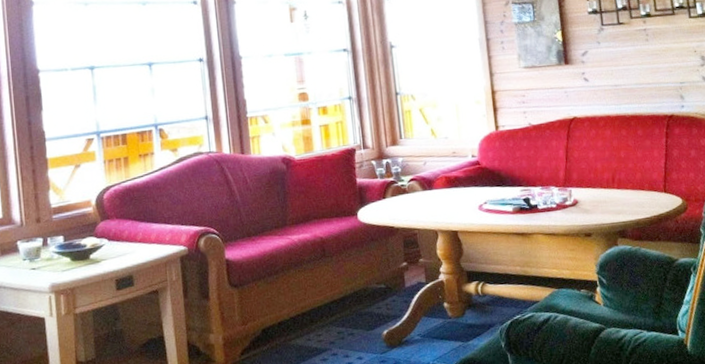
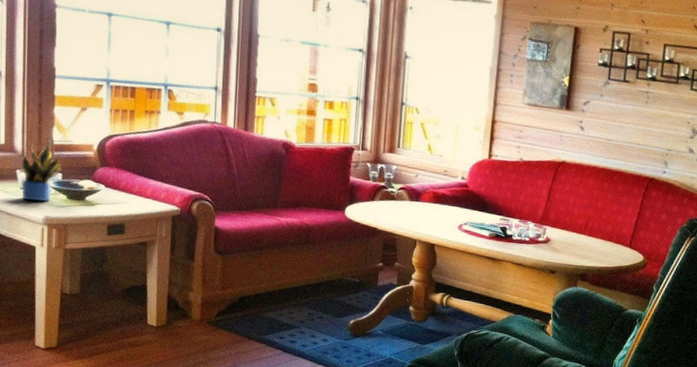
potted plant: none [20,198,62,271] -> present [19,134,62,202]

